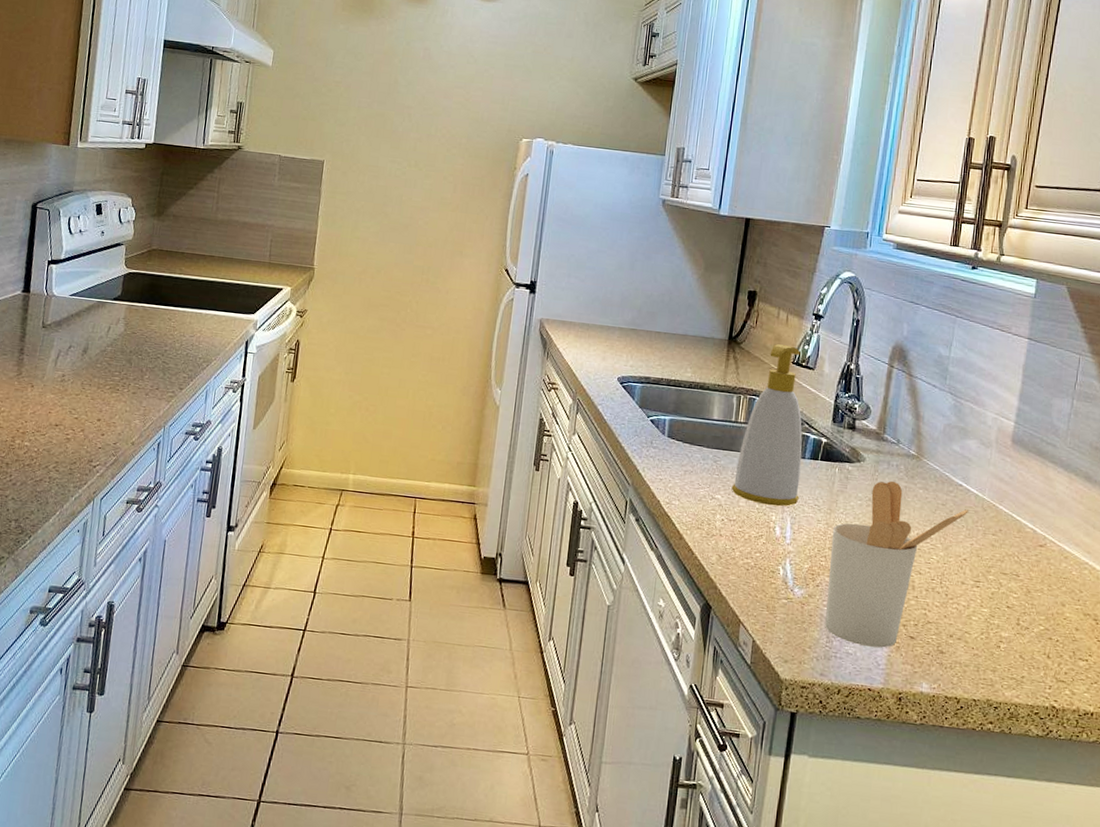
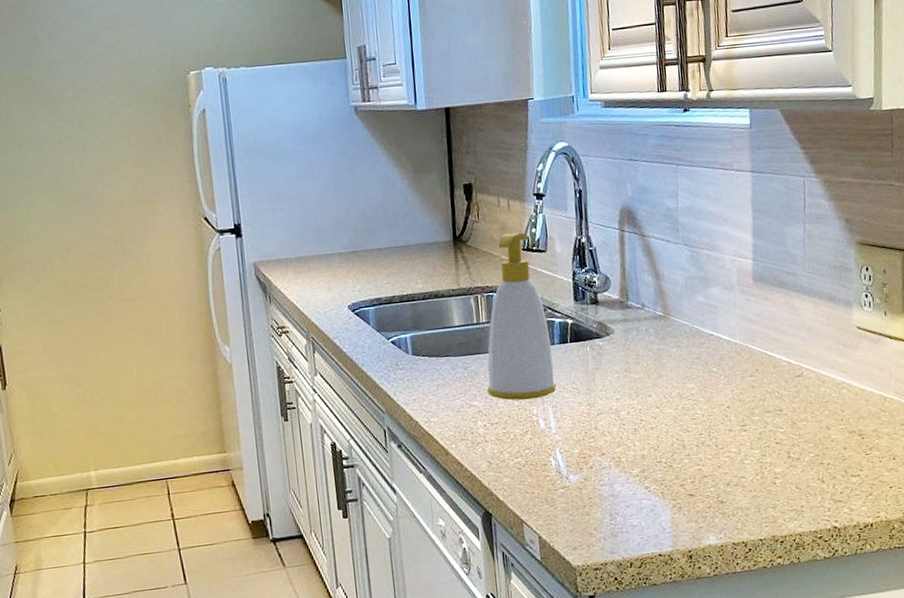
utensil holder: present [825,480,968,648] -> none [595,346,723,516]

